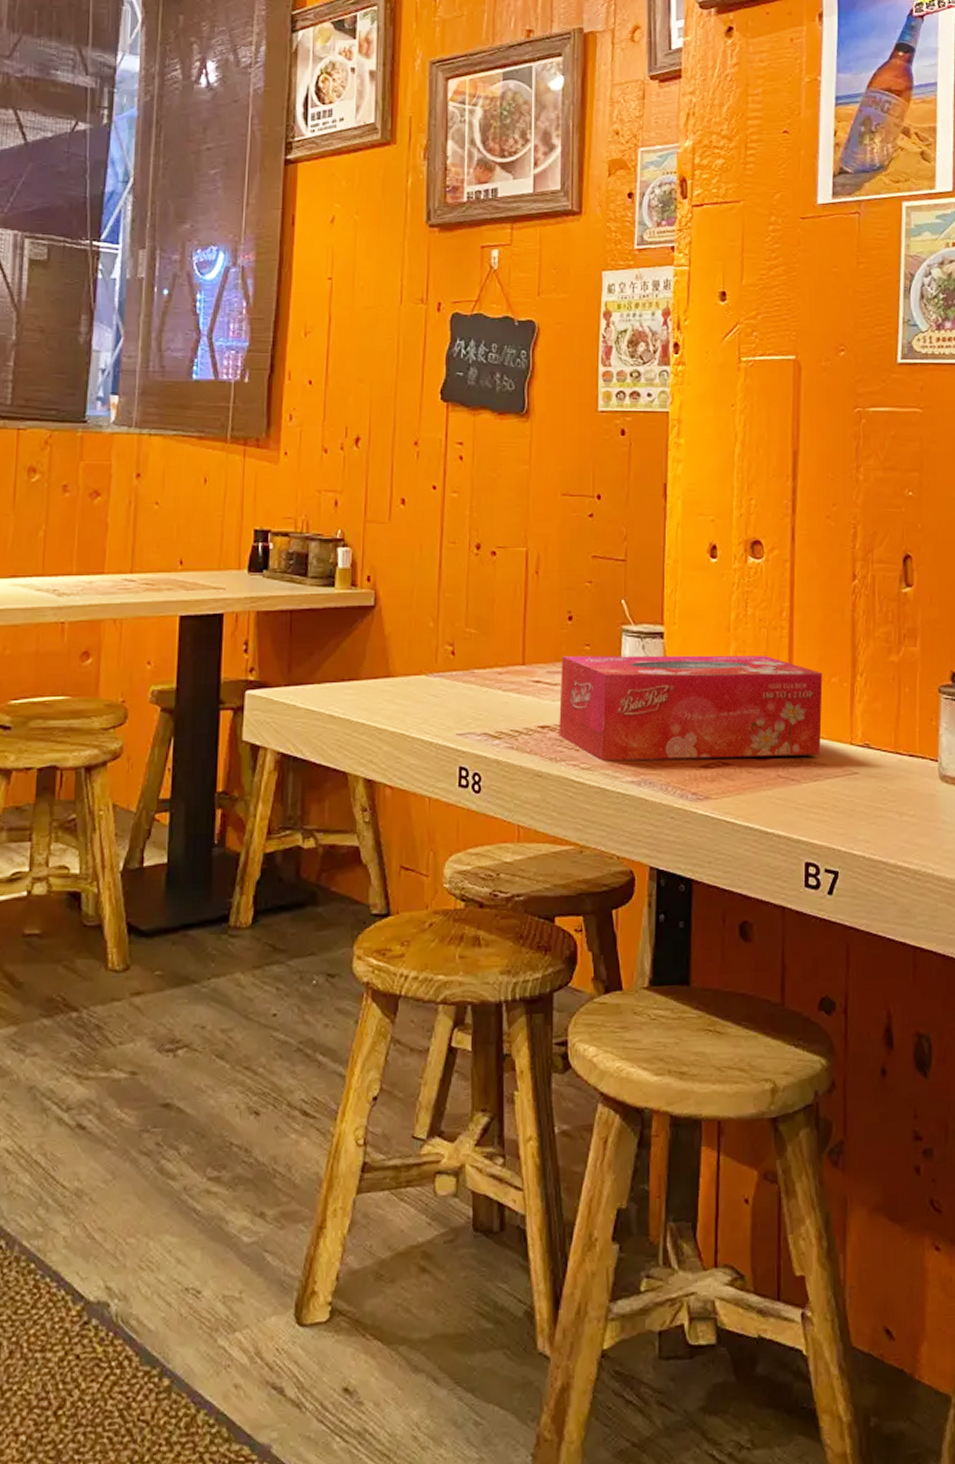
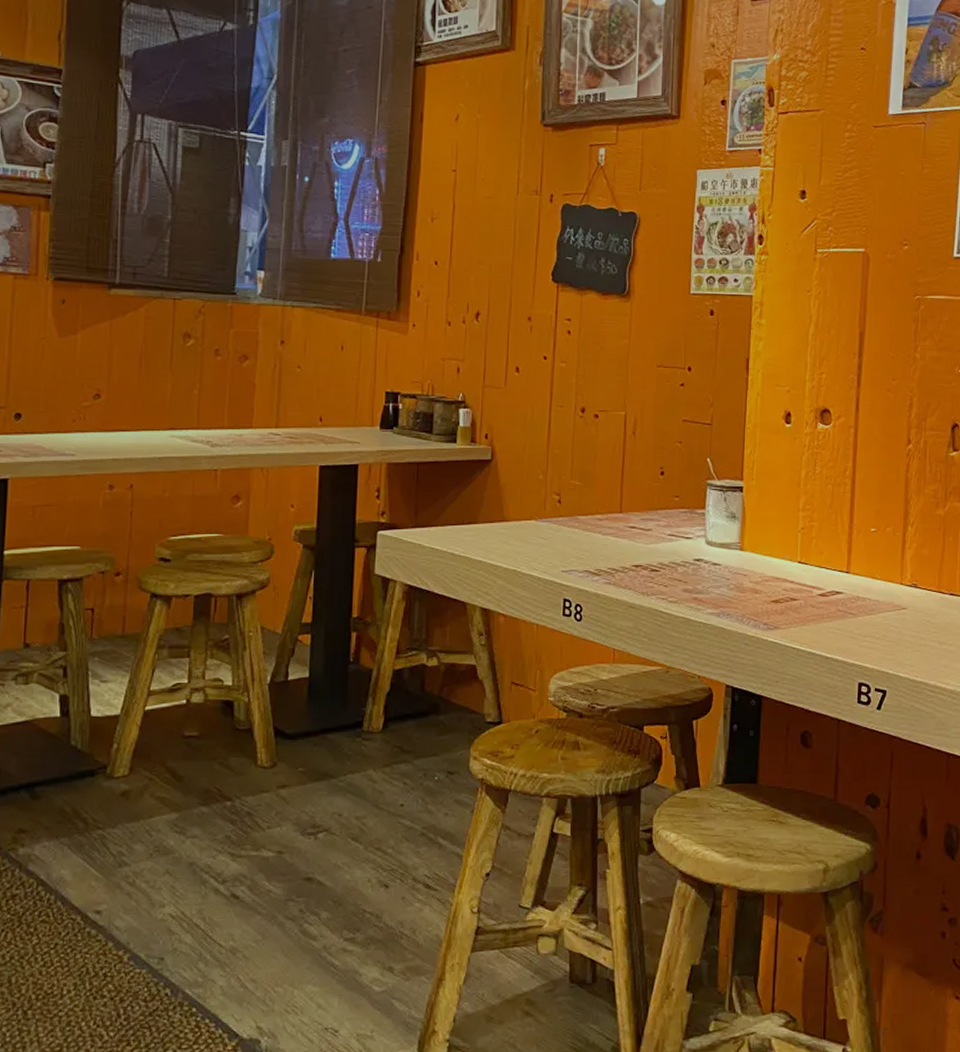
tissue box: present [559,655,823,761] -> none [650,506,879,595]

